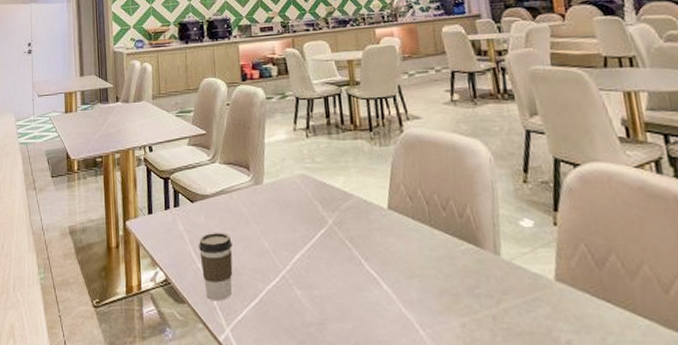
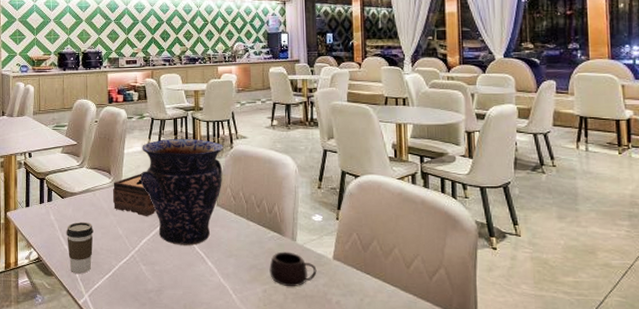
tissue box: none [252,168,309,225] -> present [112,173,156,217]
vase: none [286,122,393,262] -> present [140,139,225,246]
mug: none [466,270,534,320] -> present [269,251,317,287]

